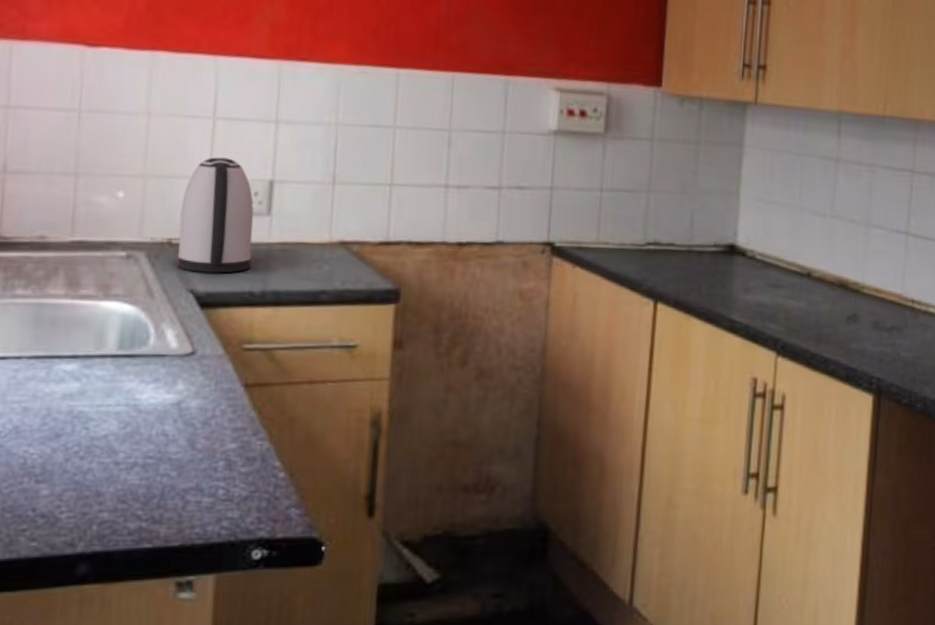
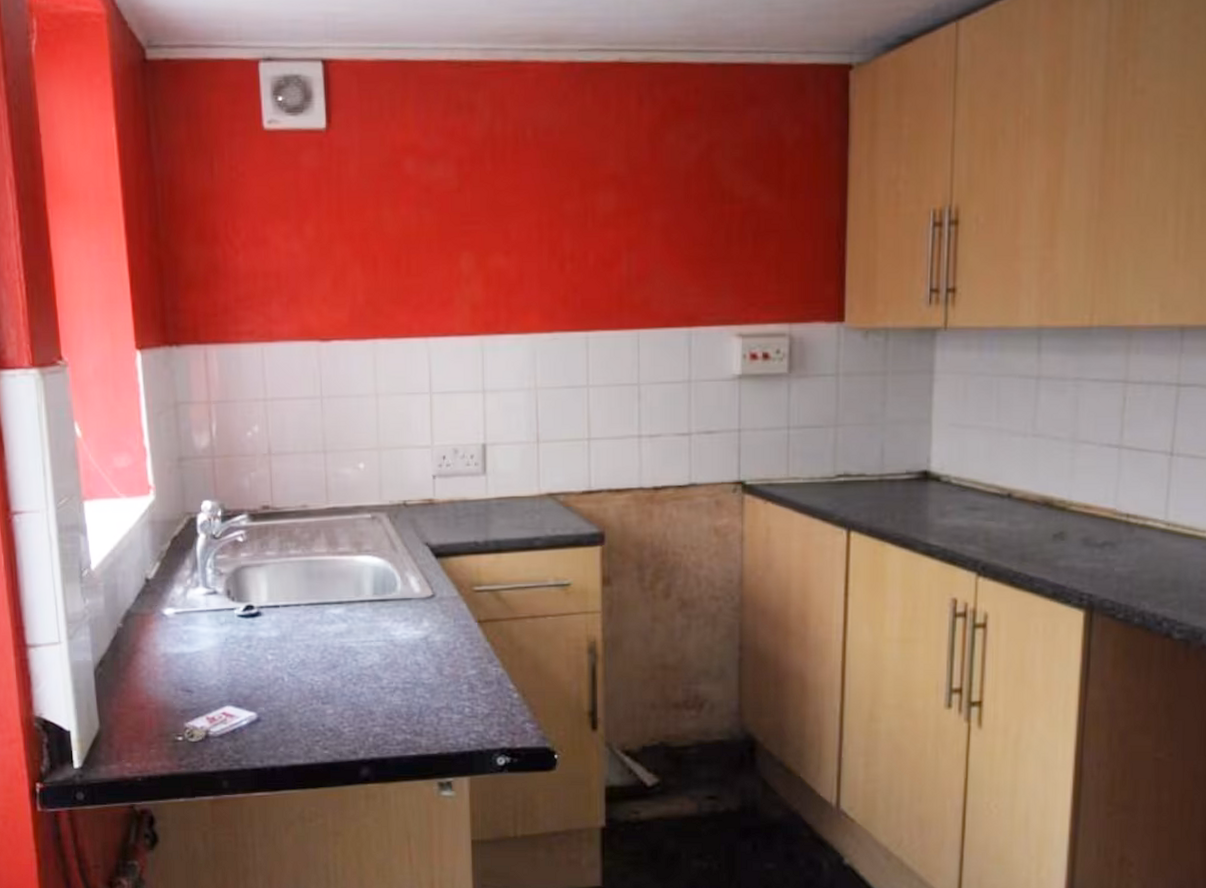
kettle: present [177,157,254,274] -> none [411,427,473,528]

